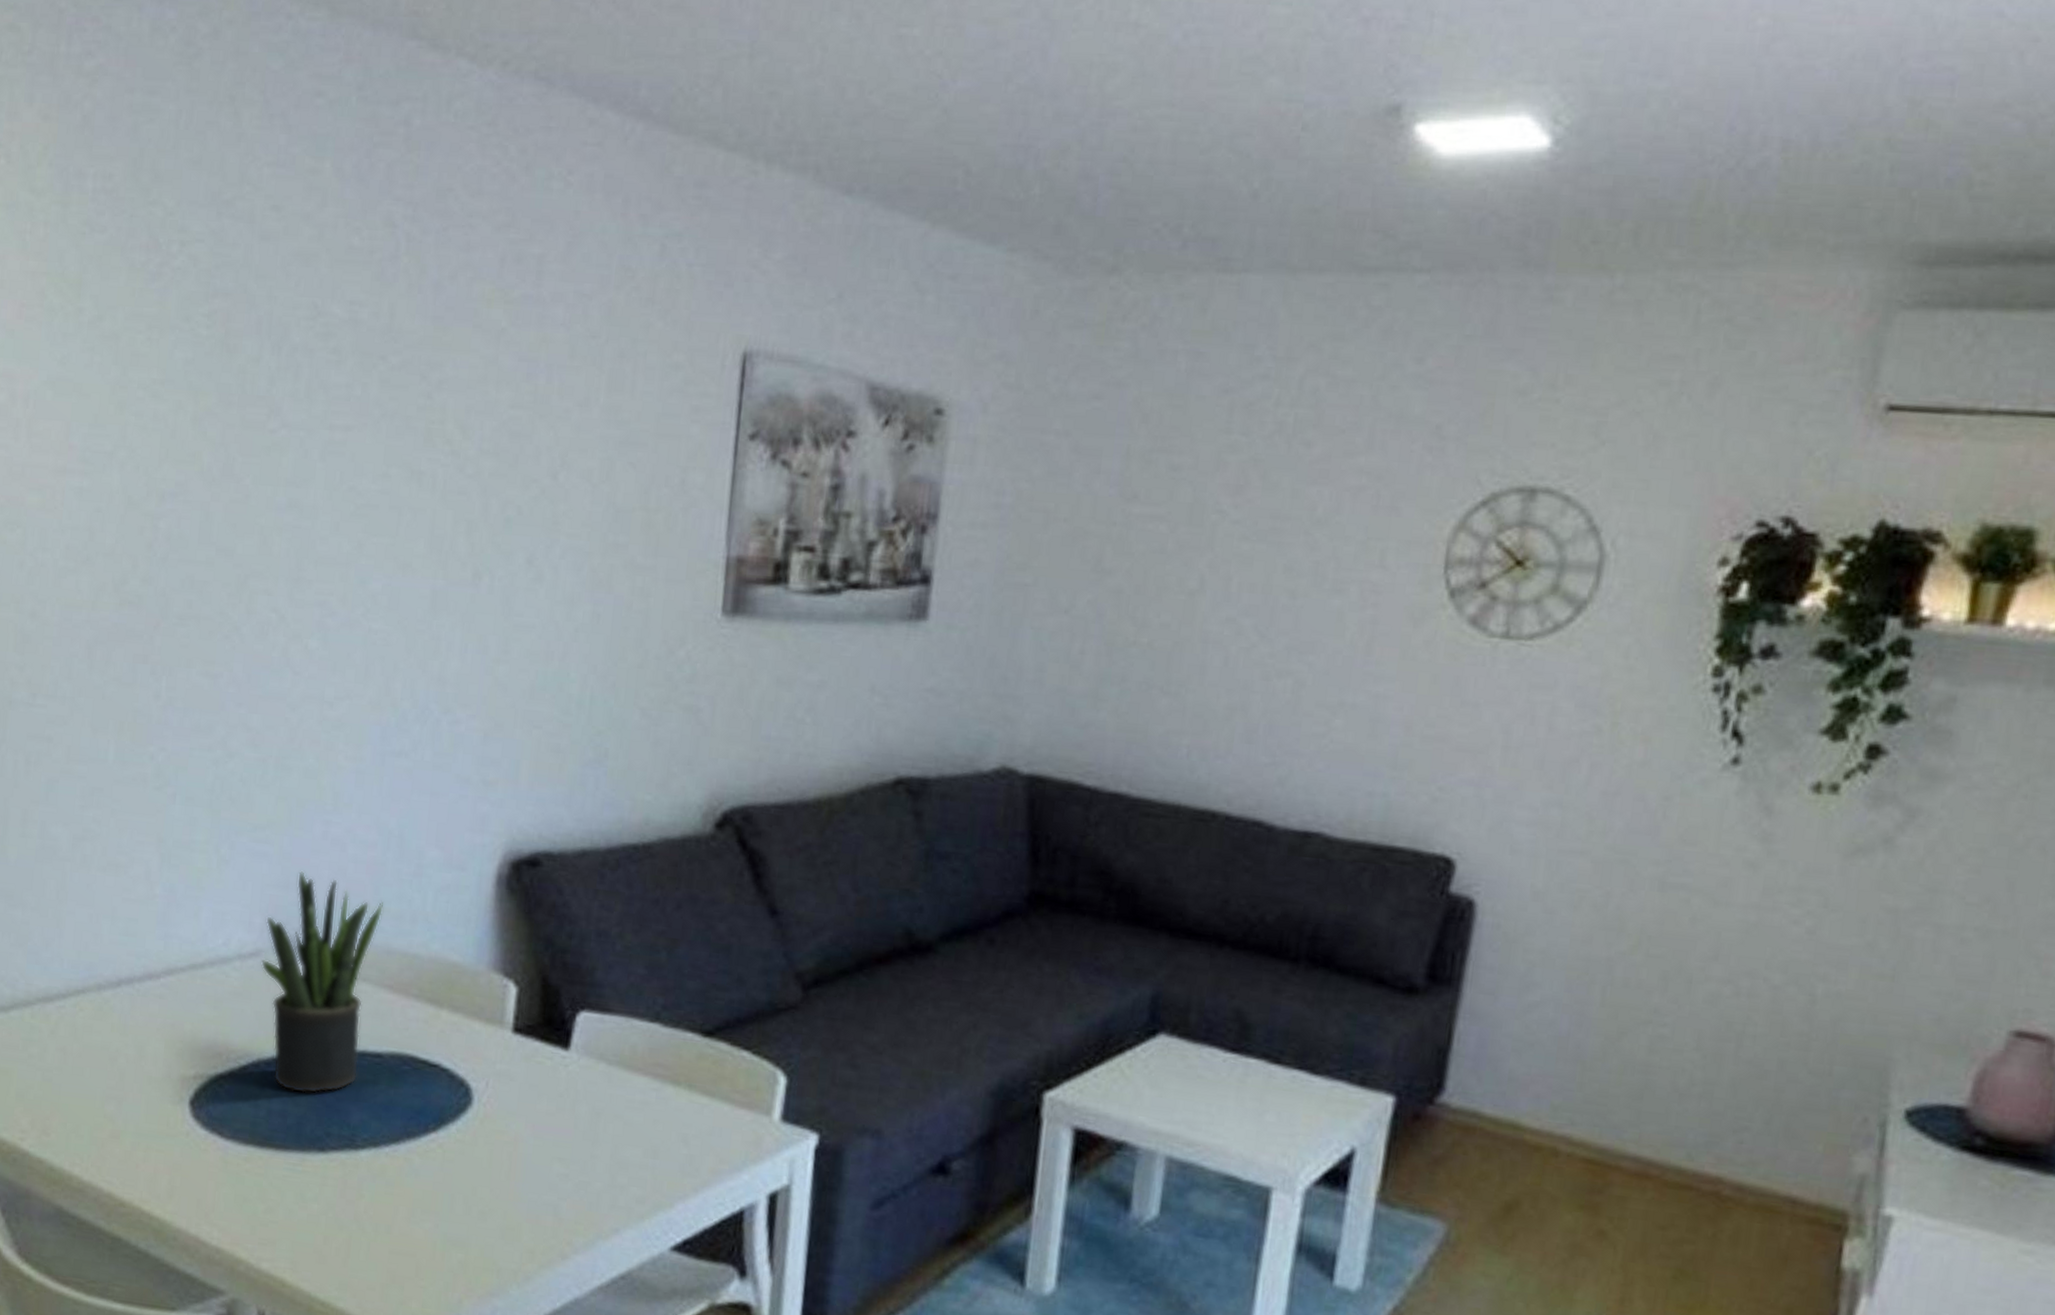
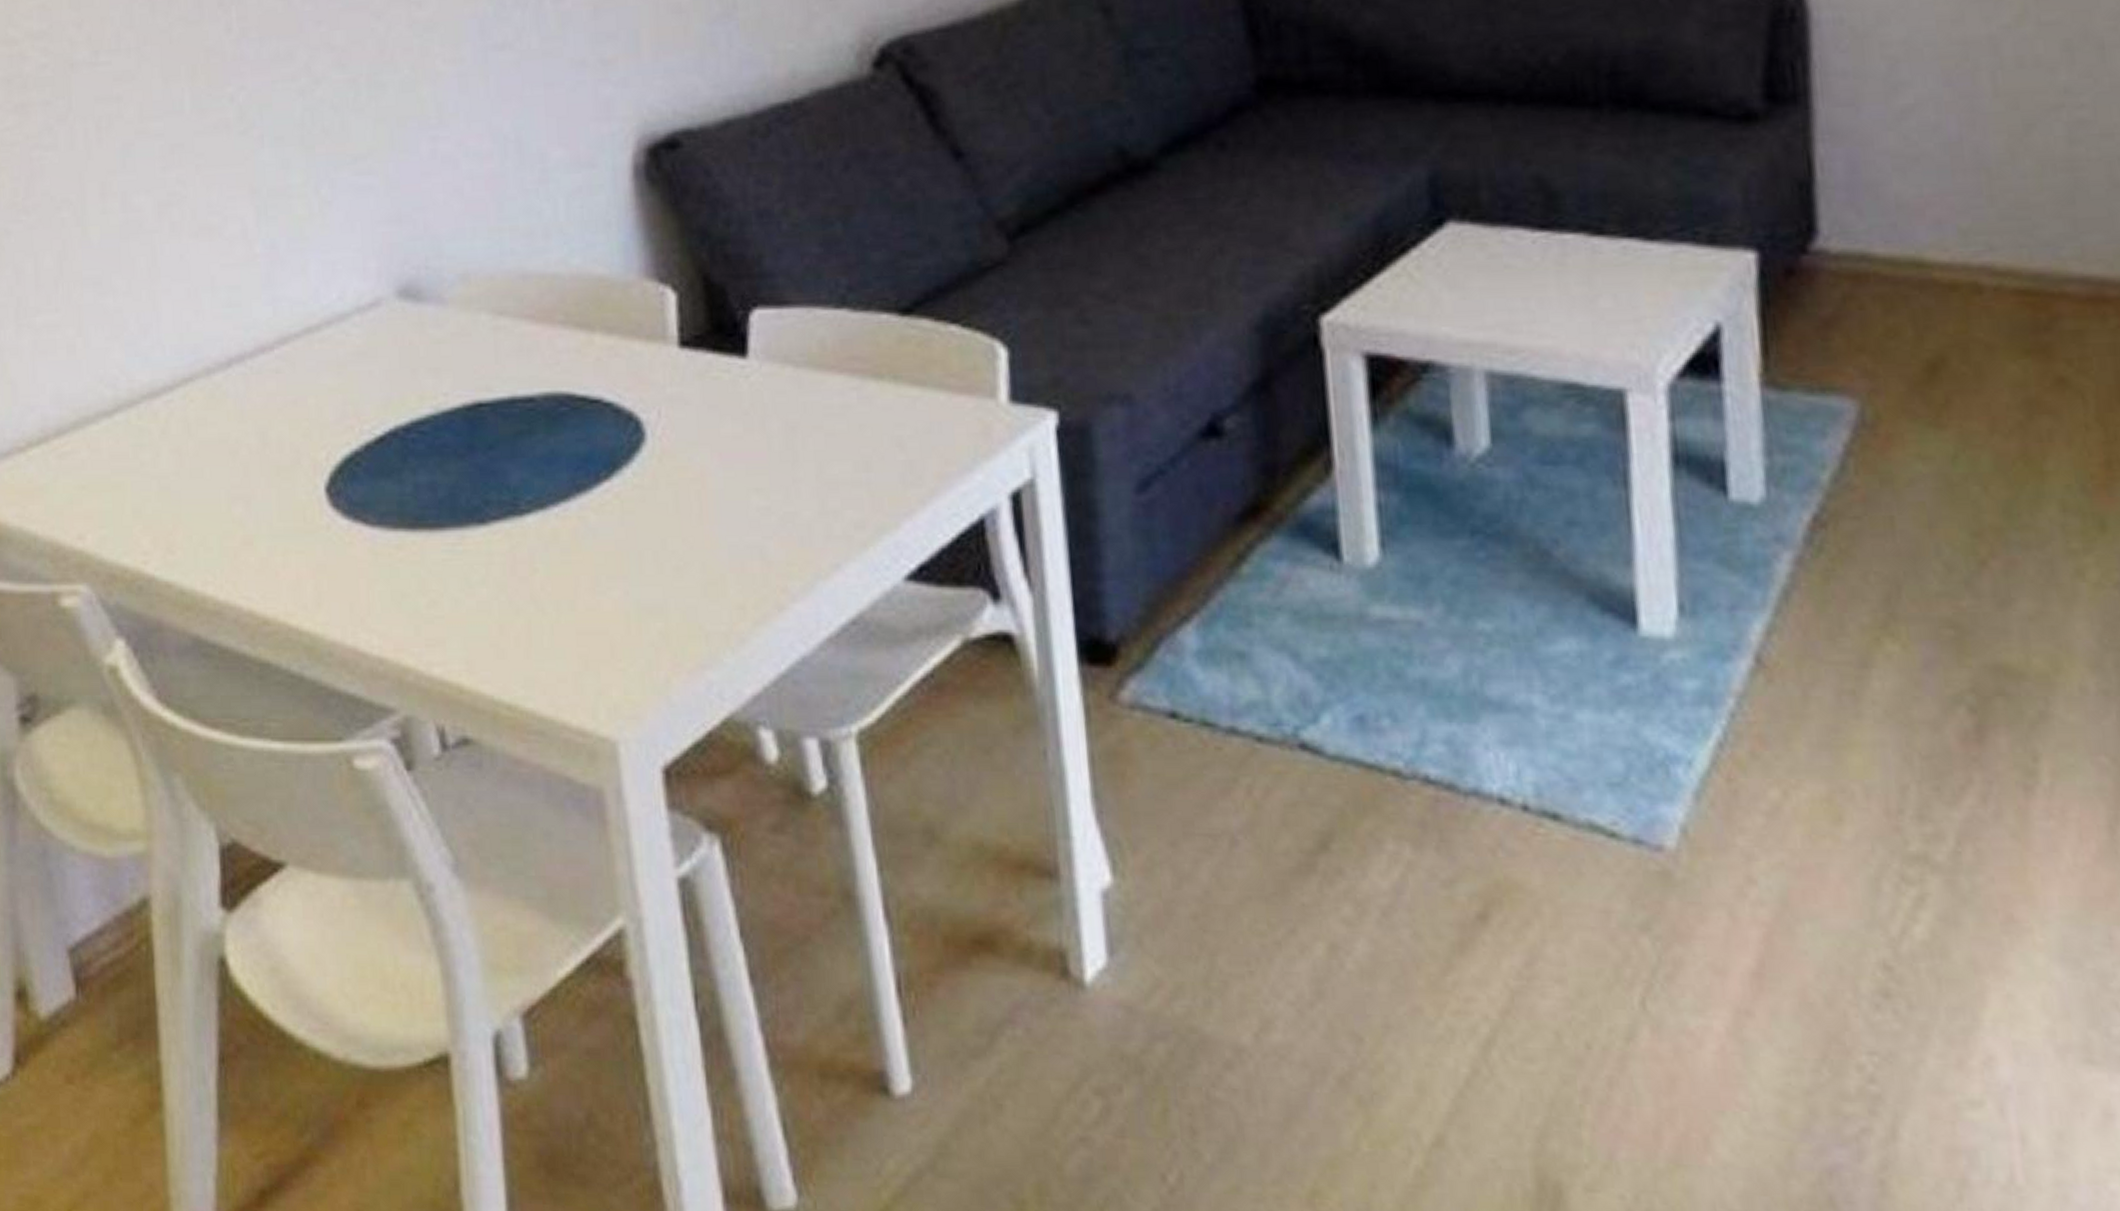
potted plant: present [260,871,384,1094] -> none [382,200,511,459]

